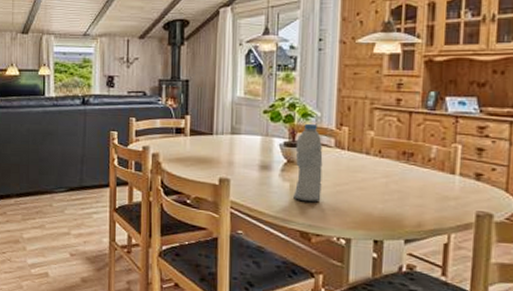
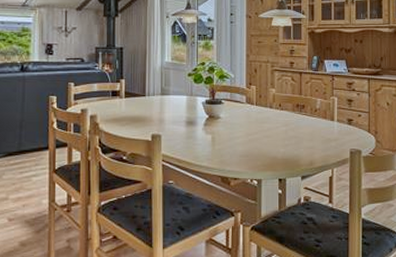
water bottle: present [293,123,323,201] -> none [215,83,237,150]

